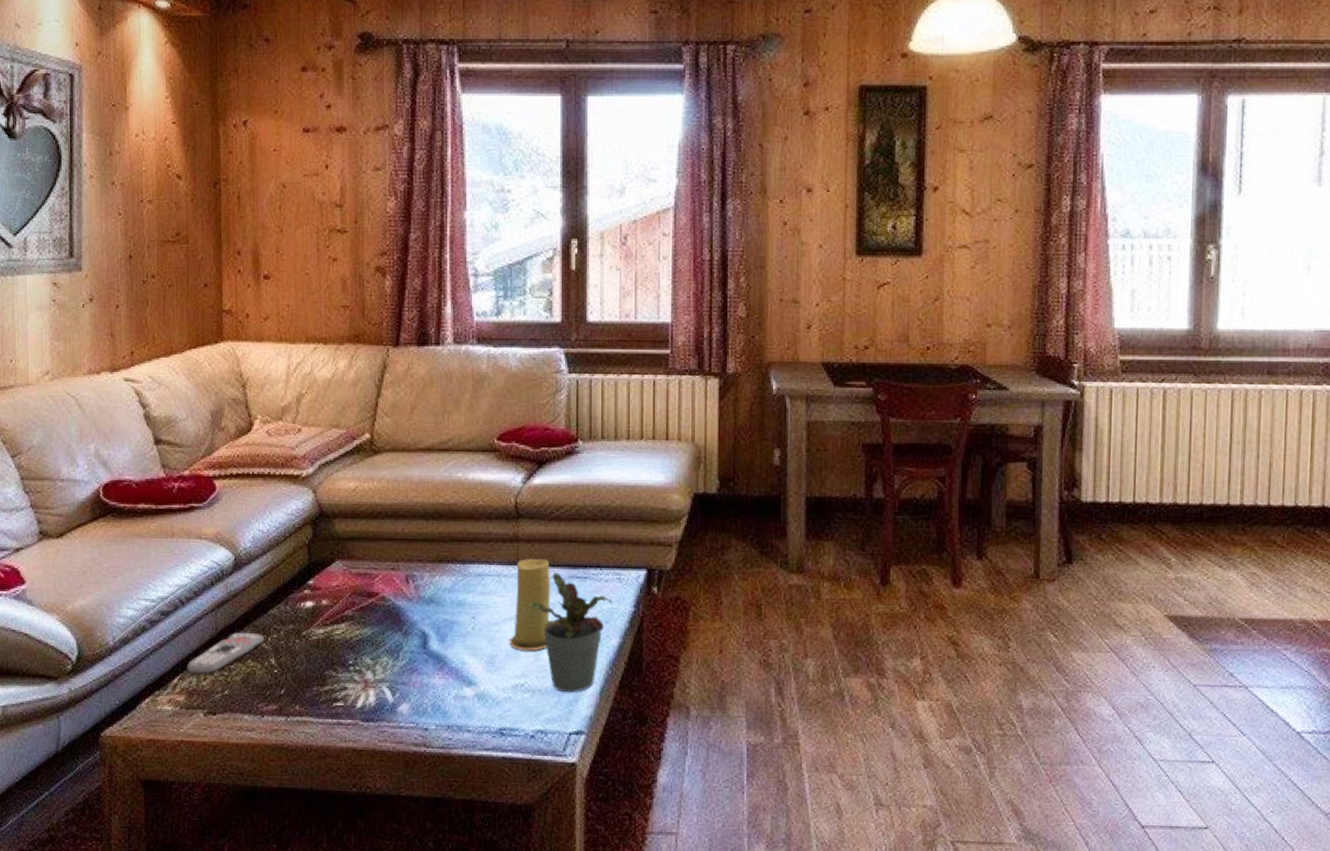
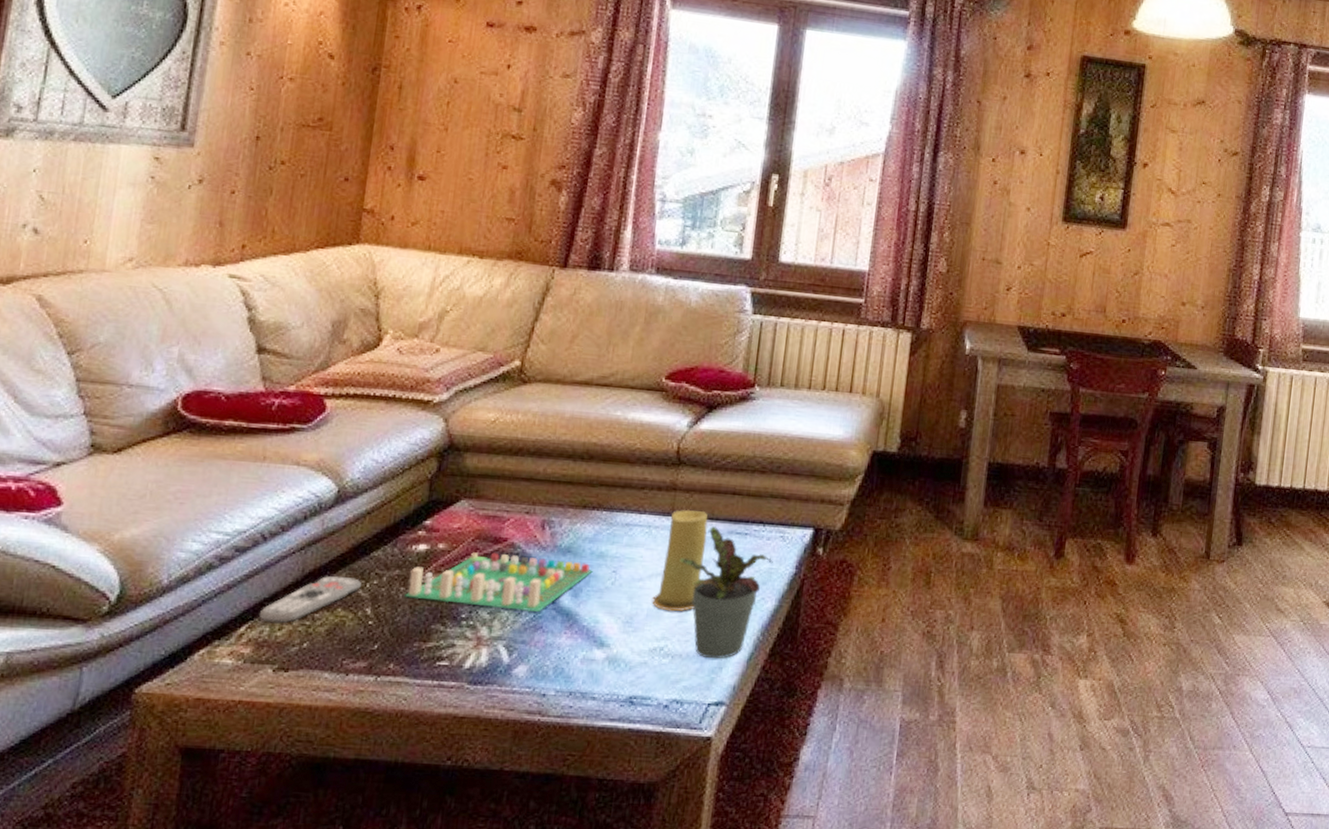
board game: none [300,606,455,656] -> present [405,552,593,612]

